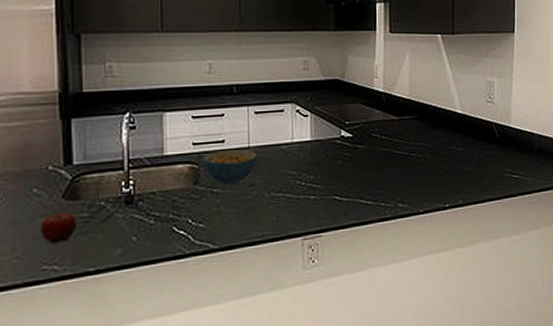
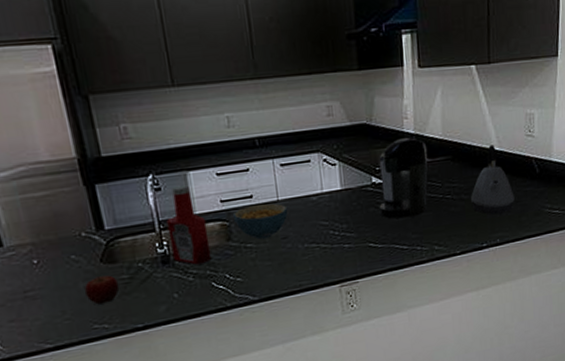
ketchup bottle: none [136,126,176,208] -> present [166,185,212,265]
coffee maker: none [346,96,395,173] -> present [379,138,428,219]
kettle: none [434,108,476,176] -> present [470,144,515,215]

